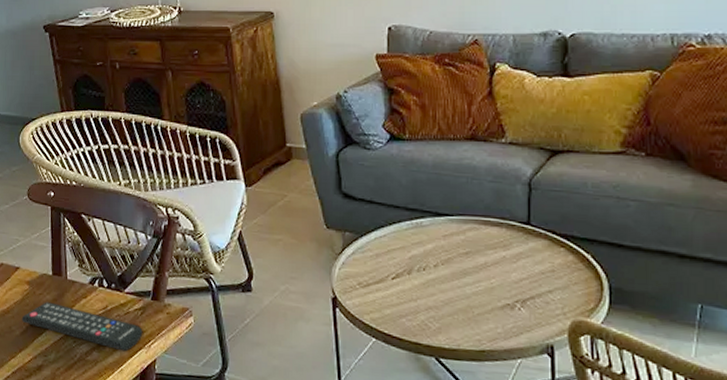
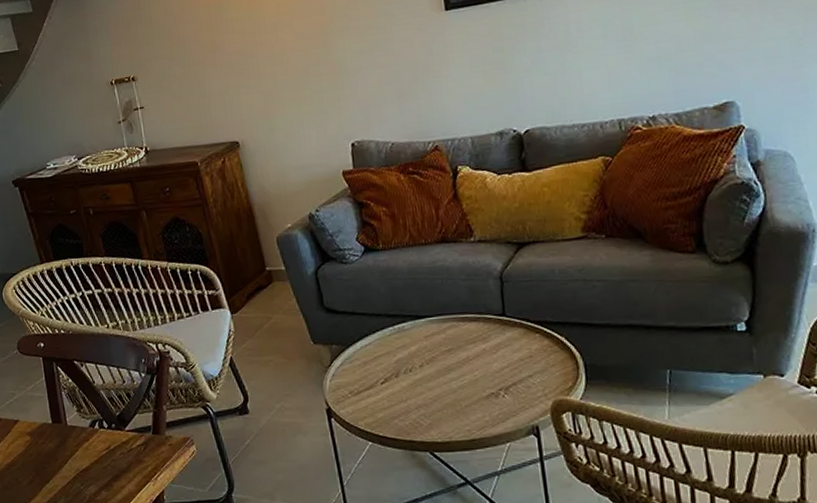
remote control: present [21,302,143,352] -> none [27,449,148,487]

